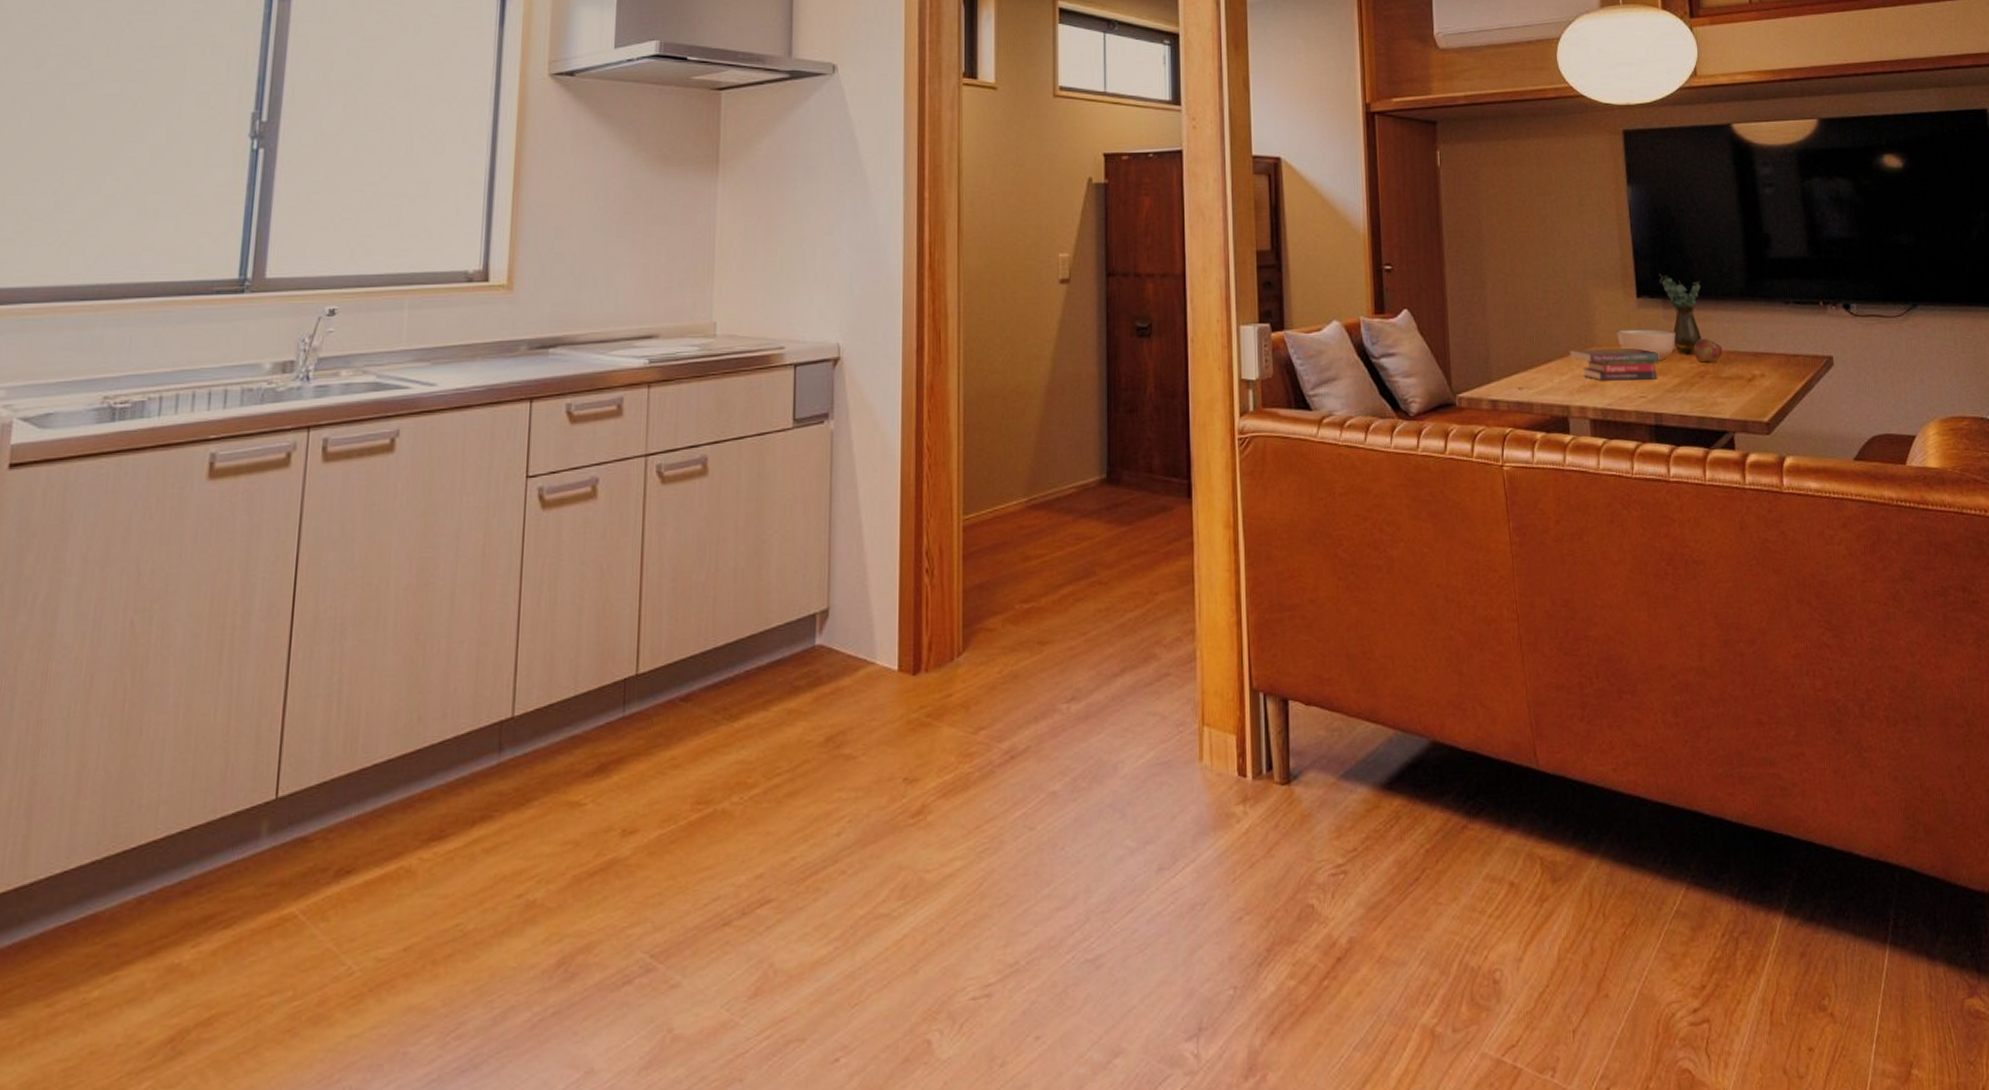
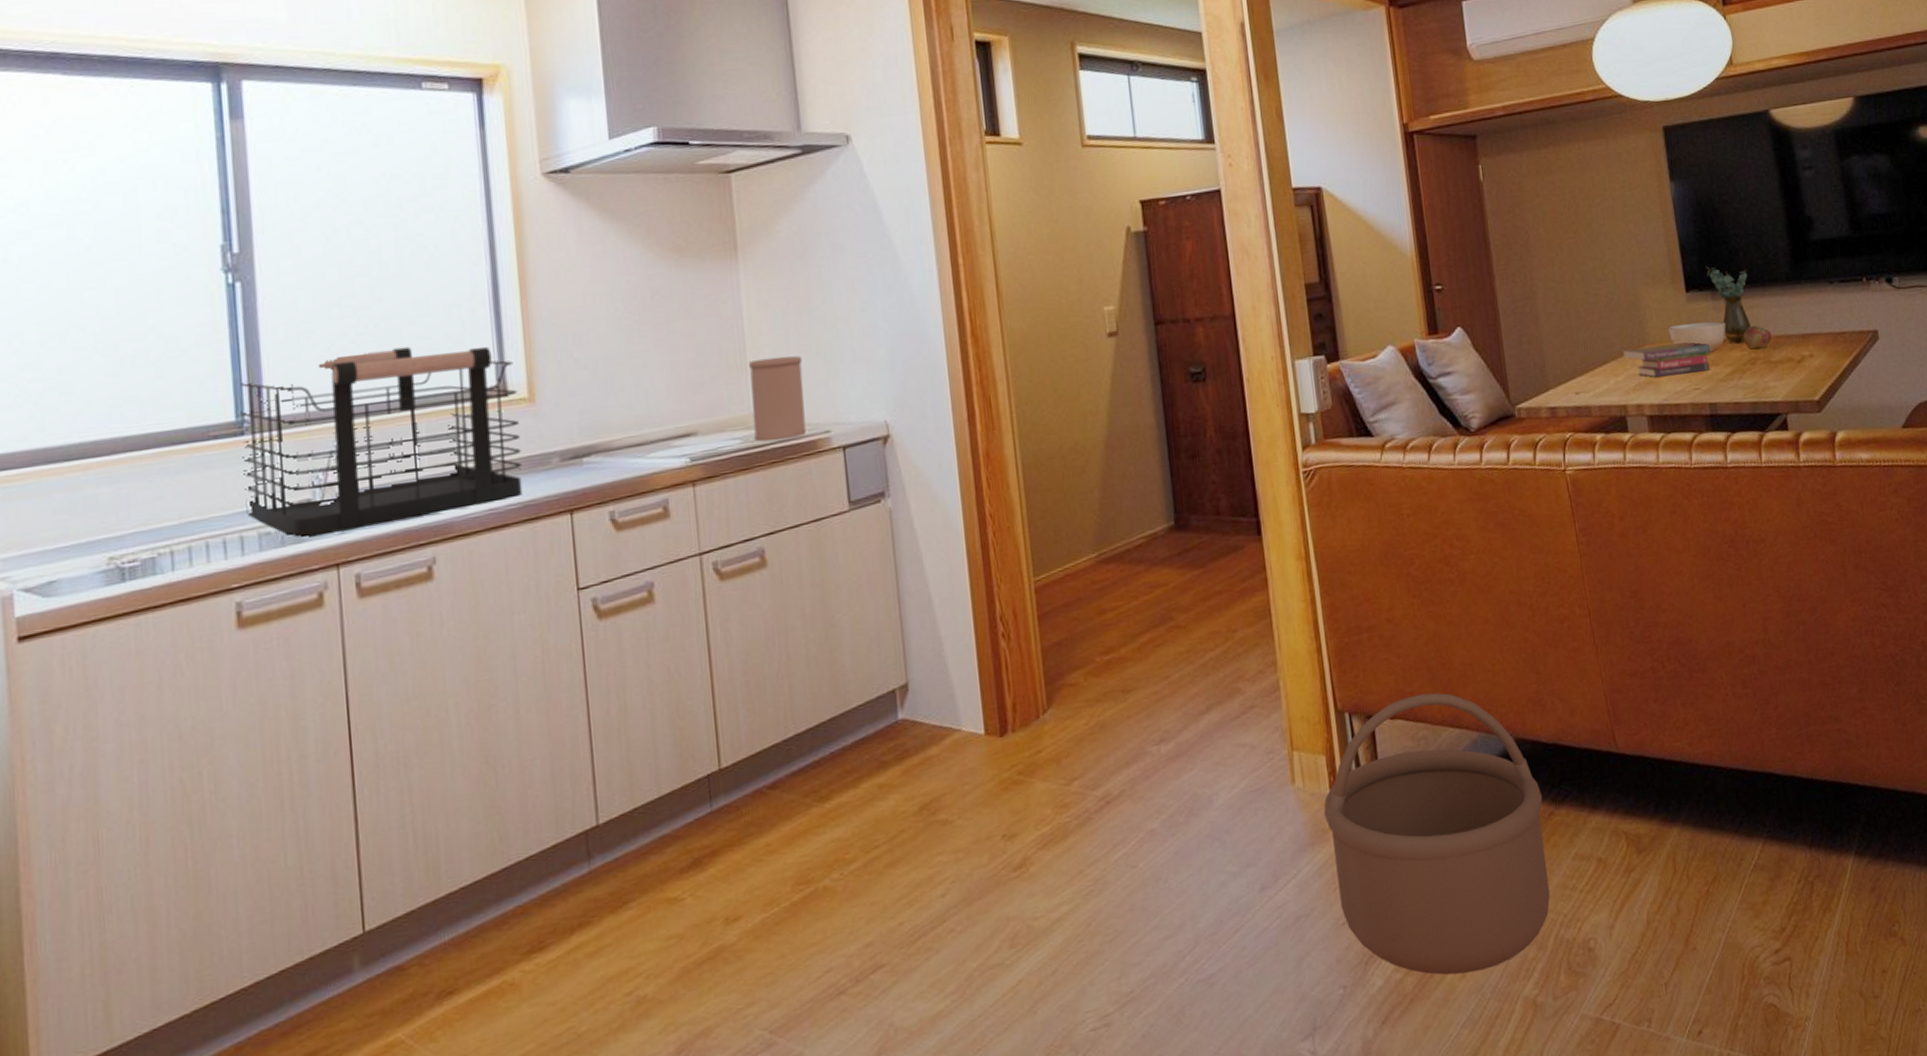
dish rack: none [234,224,498,398] -> present [239,346,523,538]
canister: none [712,270,767,352] -> present [748,356,806,442]
basket: none [1229,681,1458,991] -> present [1323,692,1551,975]

